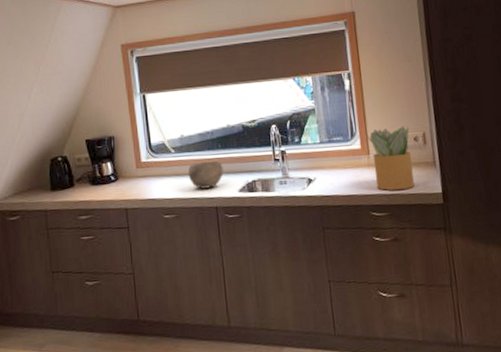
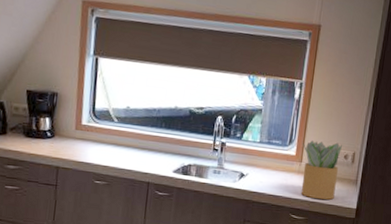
bowl: present [188,160,224,189] -> none [126,136,163,164]

